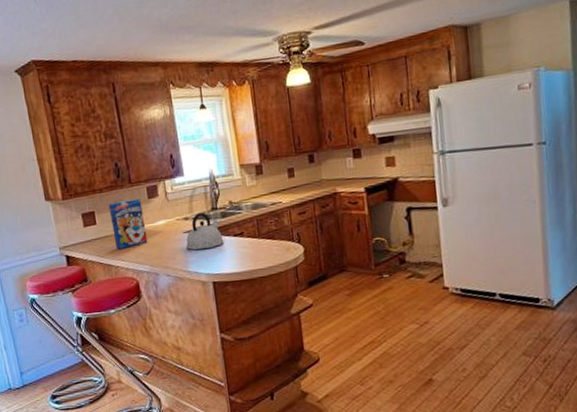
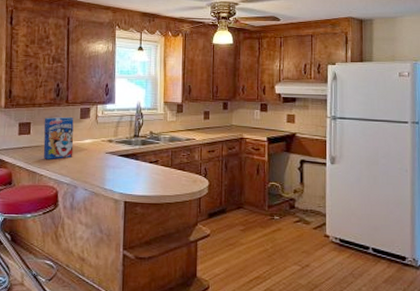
kettle: present [186,212,224,250] -> none [106,138,140,171]

